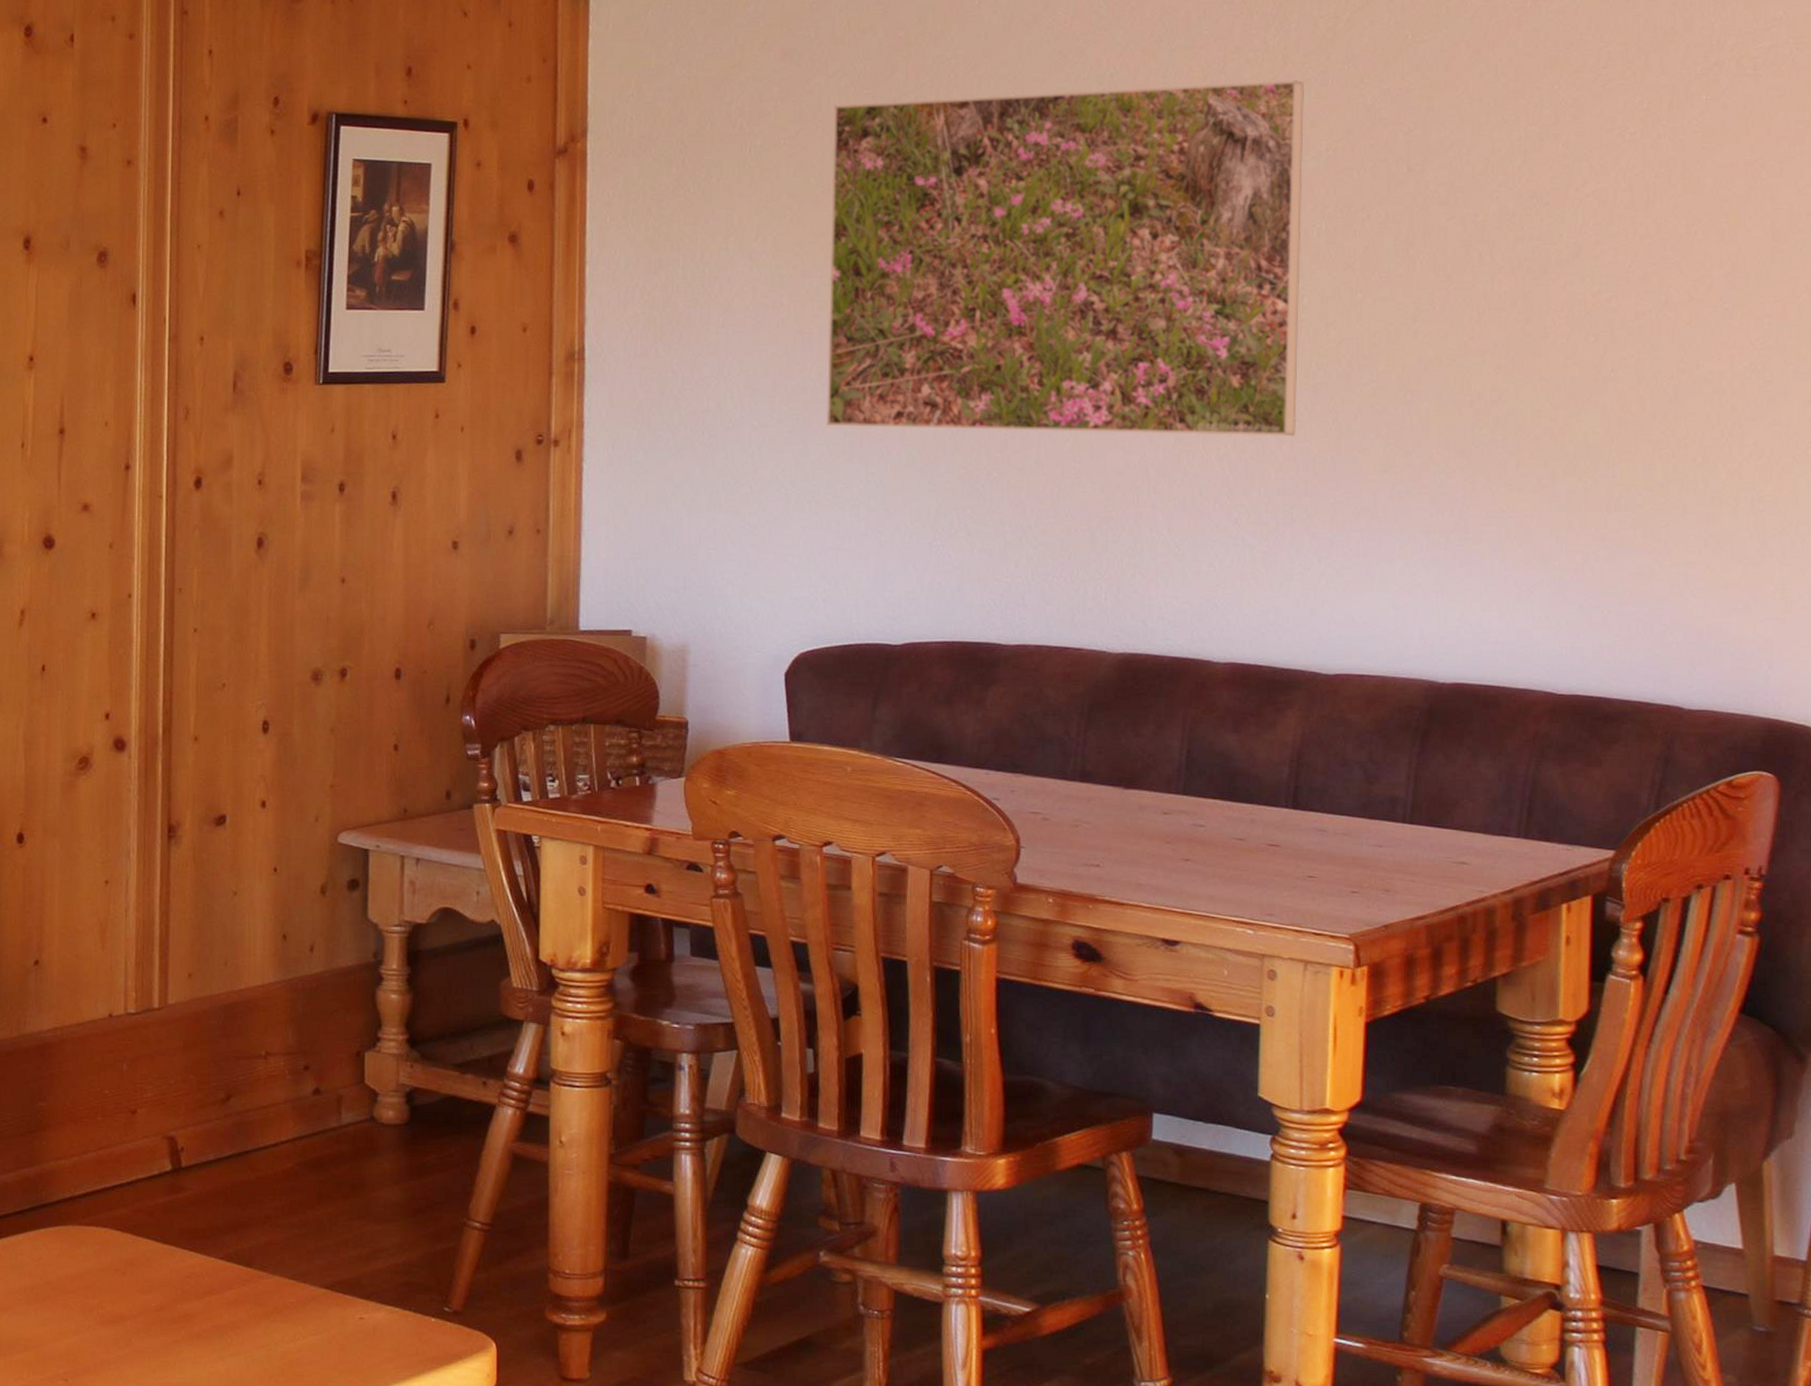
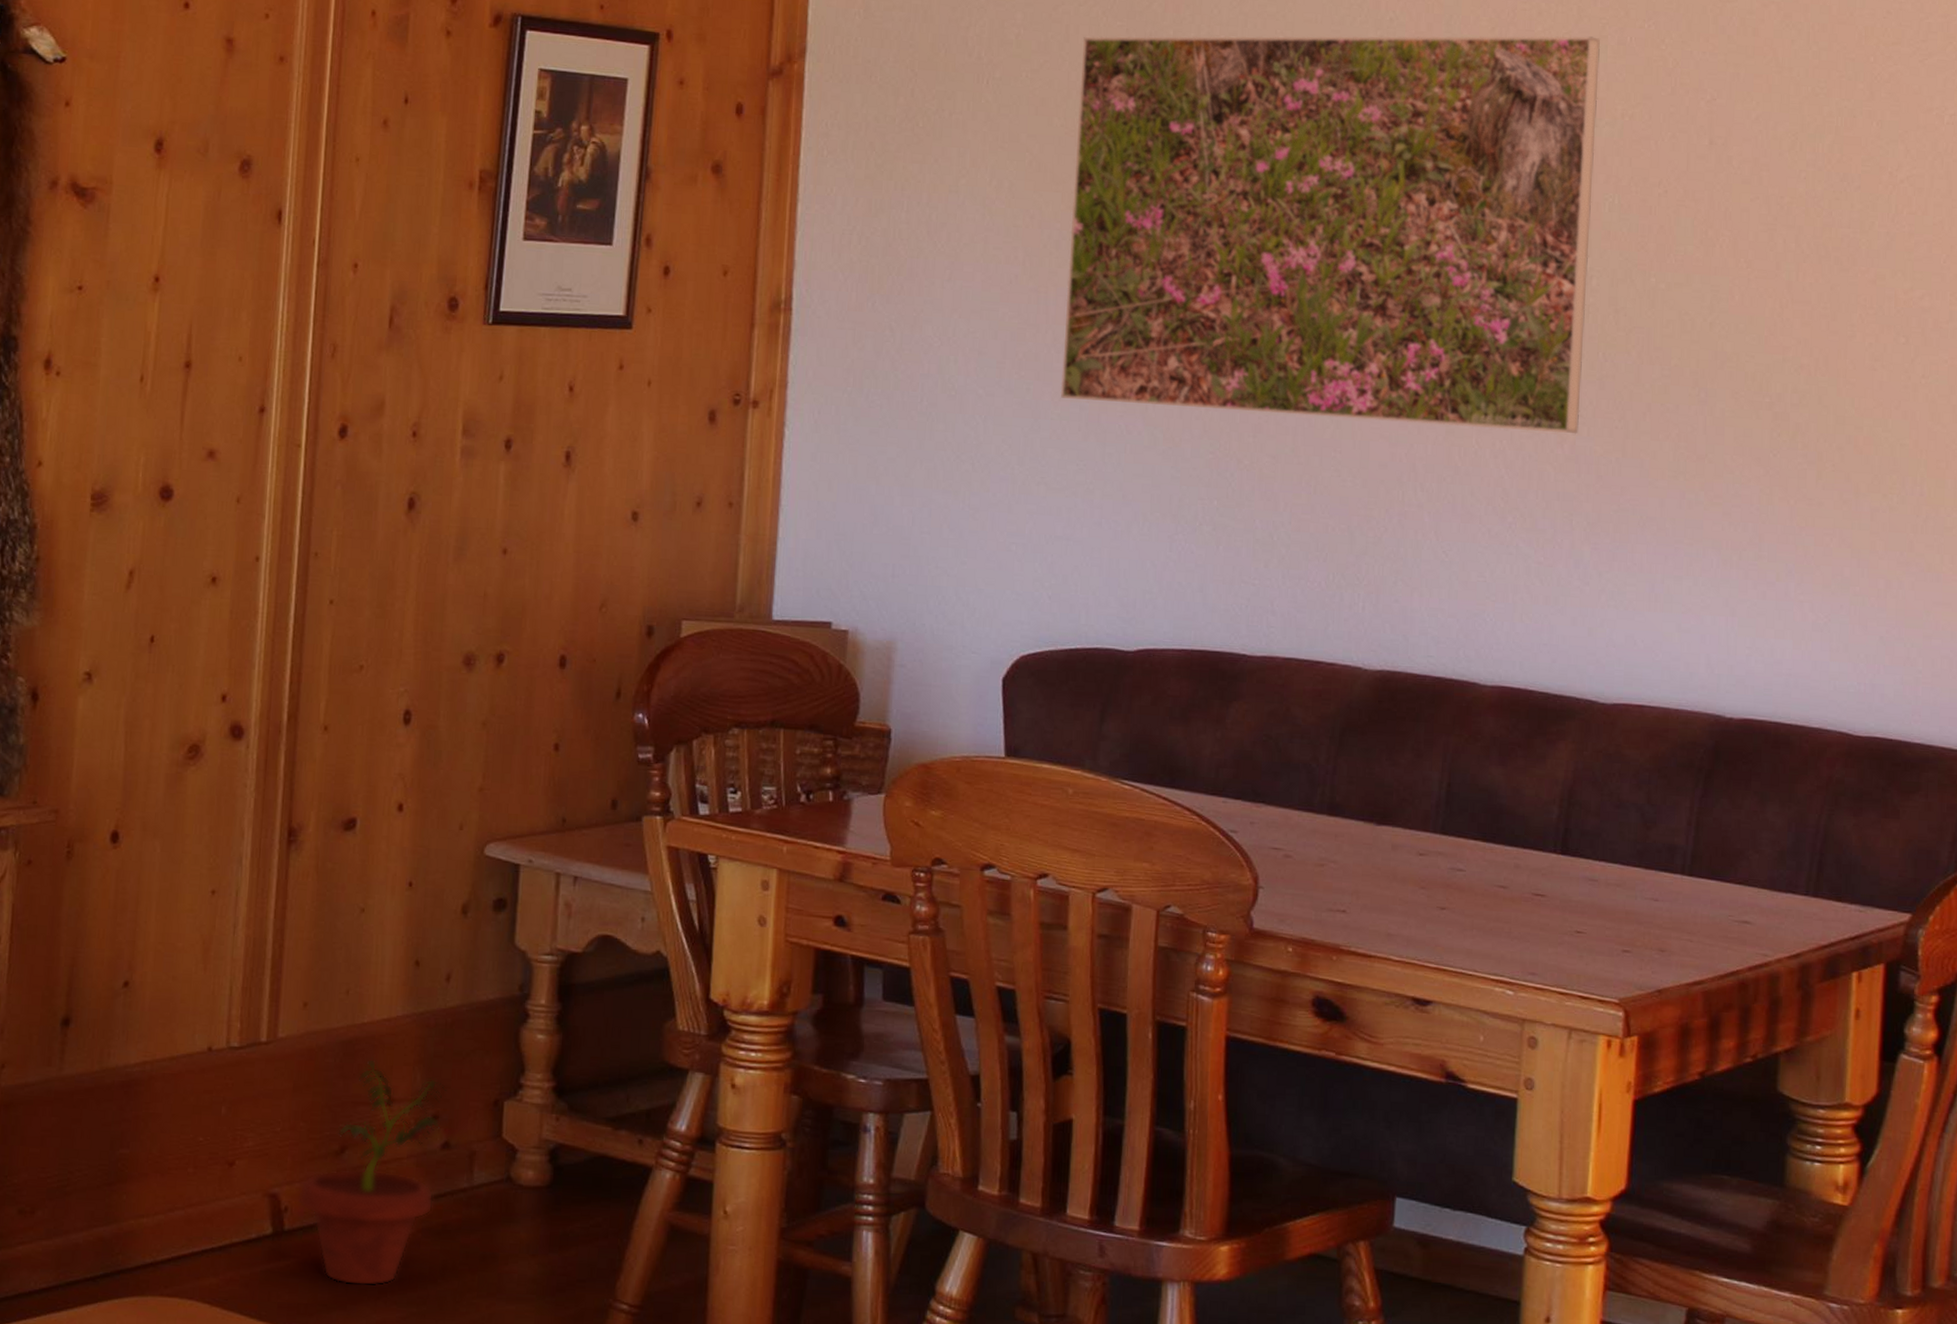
potted plant: none [193,1020,315,1213] -> present [298,1059,447,1287]

